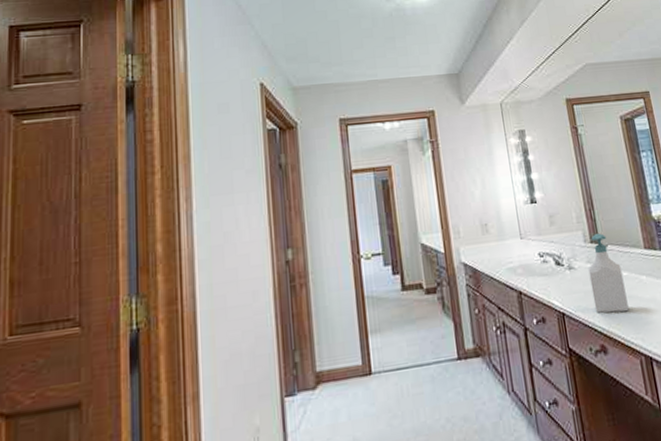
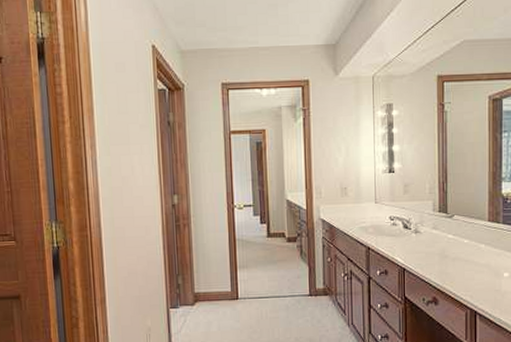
soap bottle: present [588,233,629,313] -> none [432,204,464,273]

